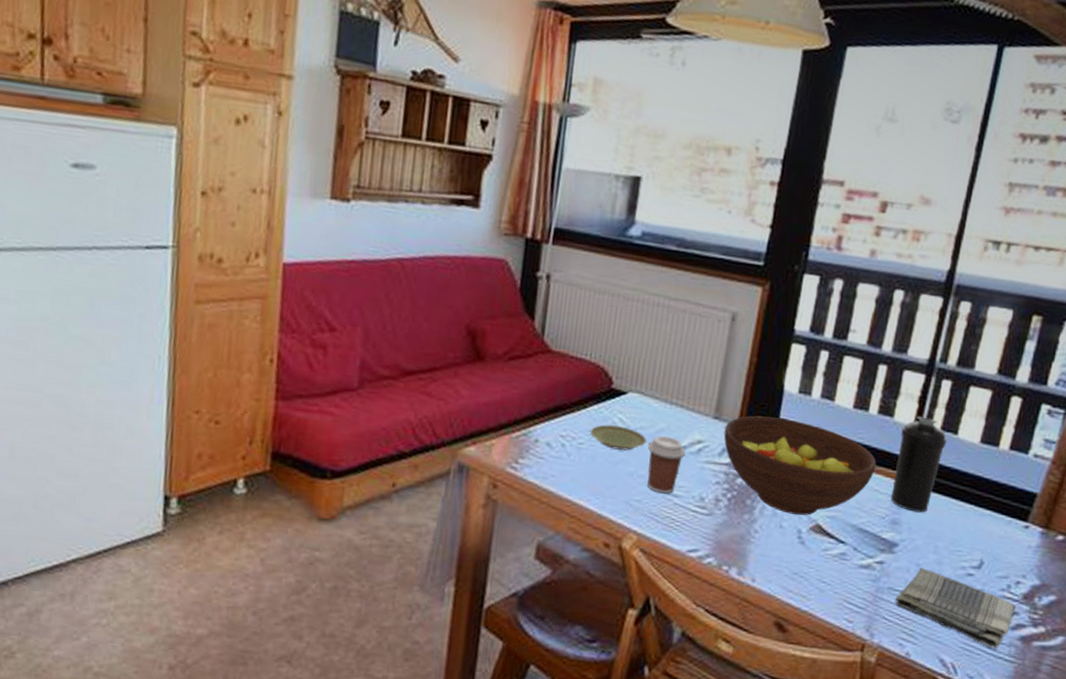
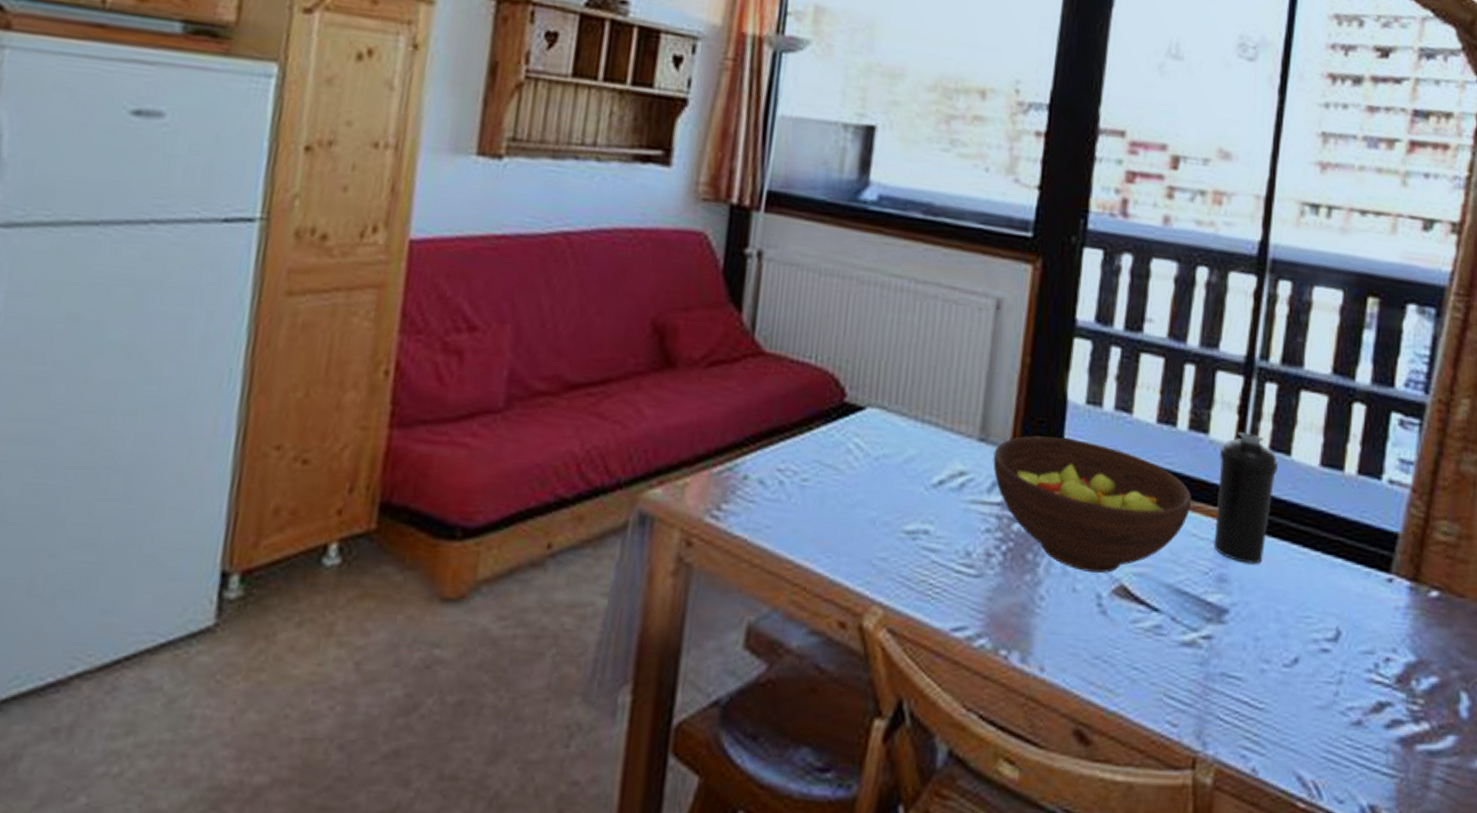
plate: present [590,424,647,451] -> none [816,452,892,489]
coffee cup: present [647,436,686,494] -> none [894,467,944,548]
dish towel: present [895,568,1016,649] -> none [1231,643,1388,757]

